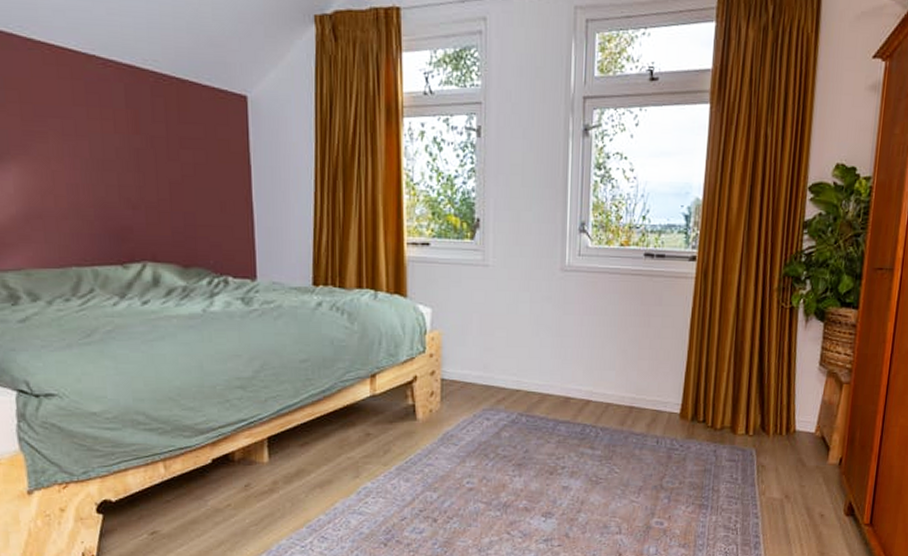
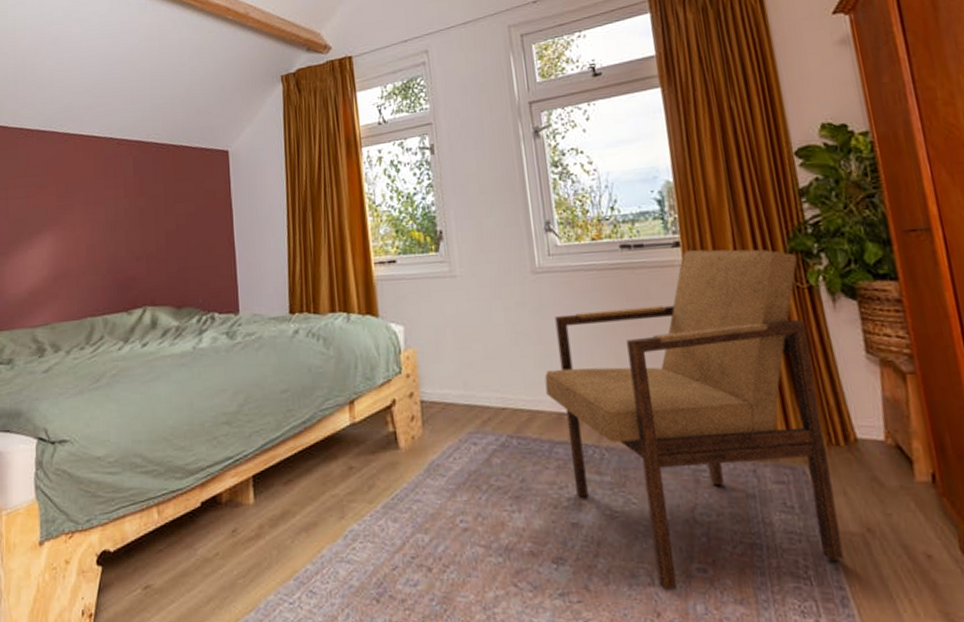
armchair: none [558,264,787,538] -> present [544,249,844,591]

